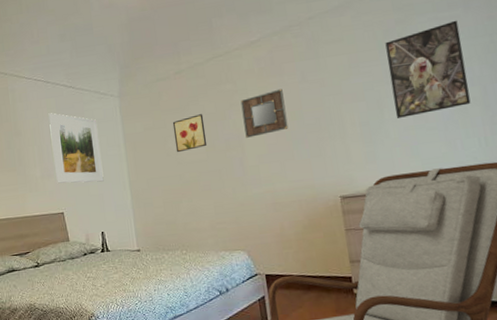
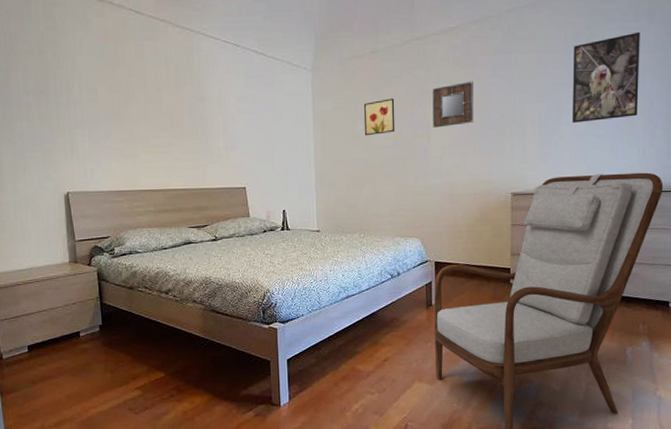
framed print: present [48,113,104,184] -> none [236,80,290,159]

